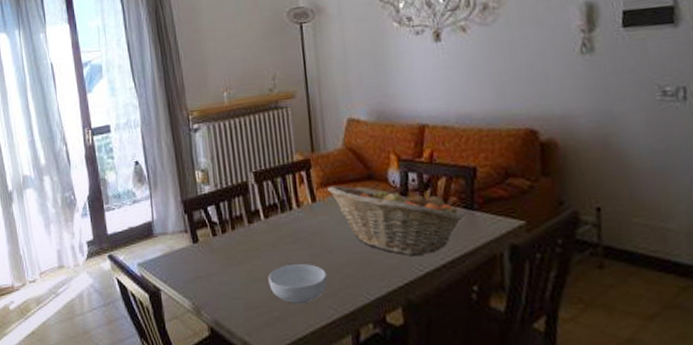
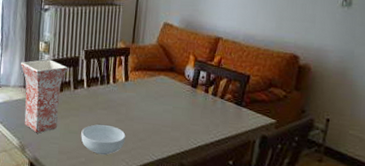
vase: none [176,191,237,289] -> present [21,59,68,134]
fruit basket: present [327,185,466,255] -> none [139,71,235,133]

